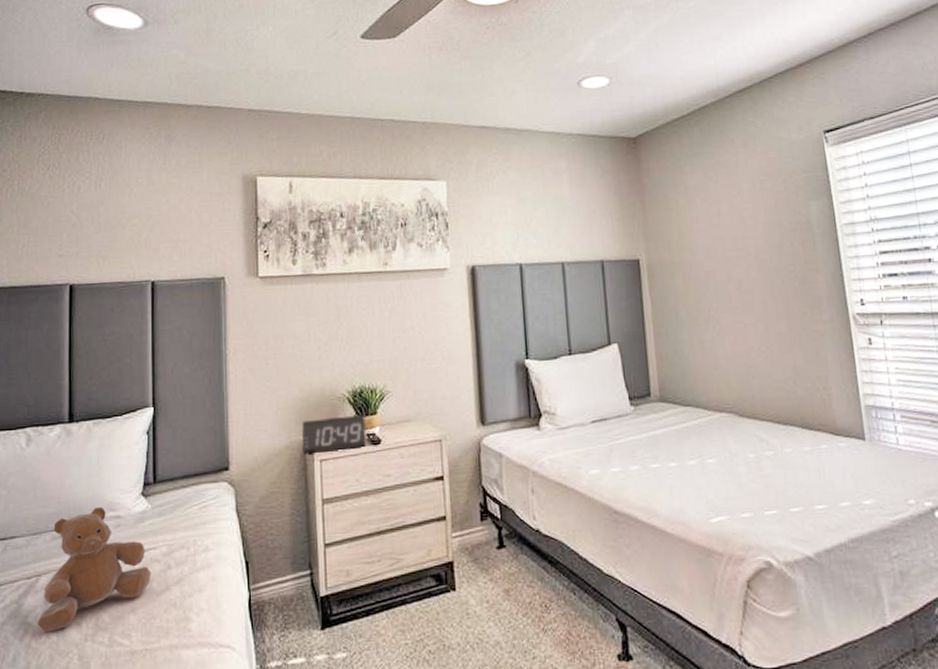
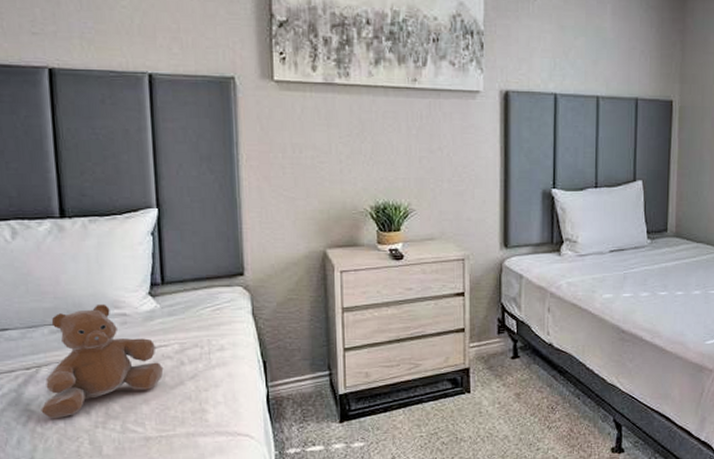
alarm clock: present [301,413,366,456] -> none [321,229,389,266]

